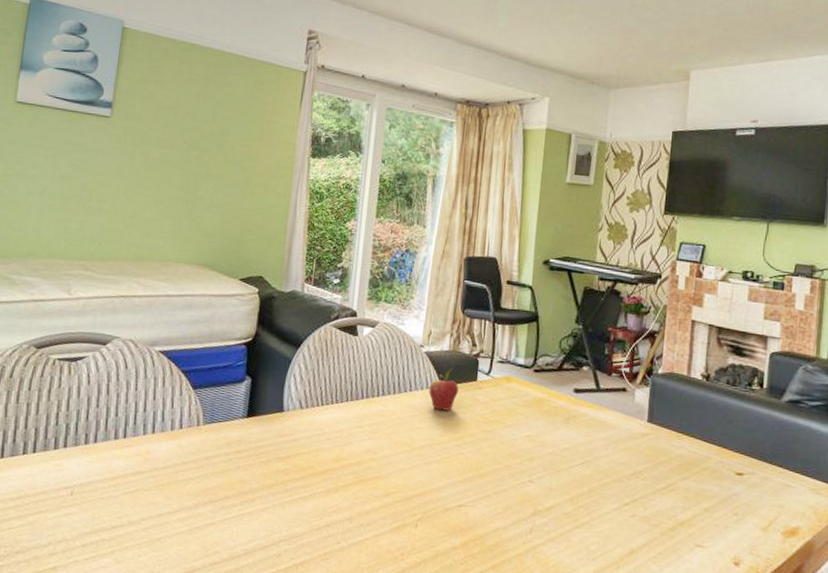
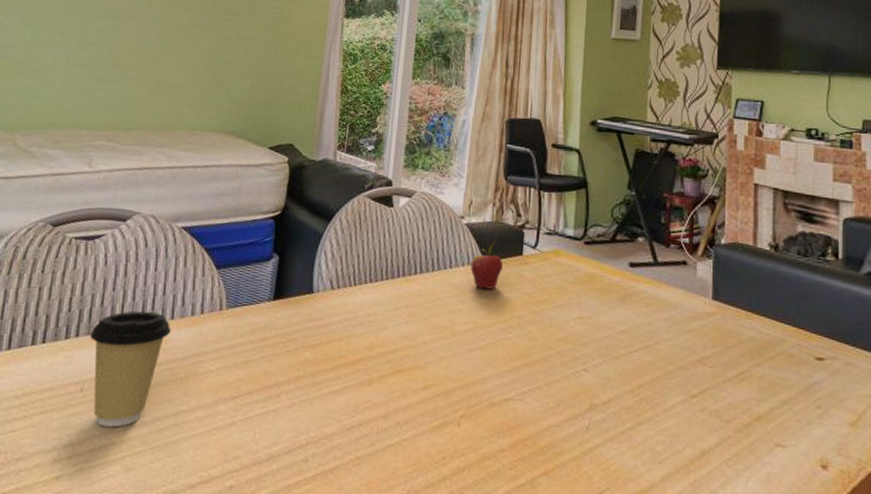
coffee cup: none [77,425,153,526] -> present [89,311,171,427]

